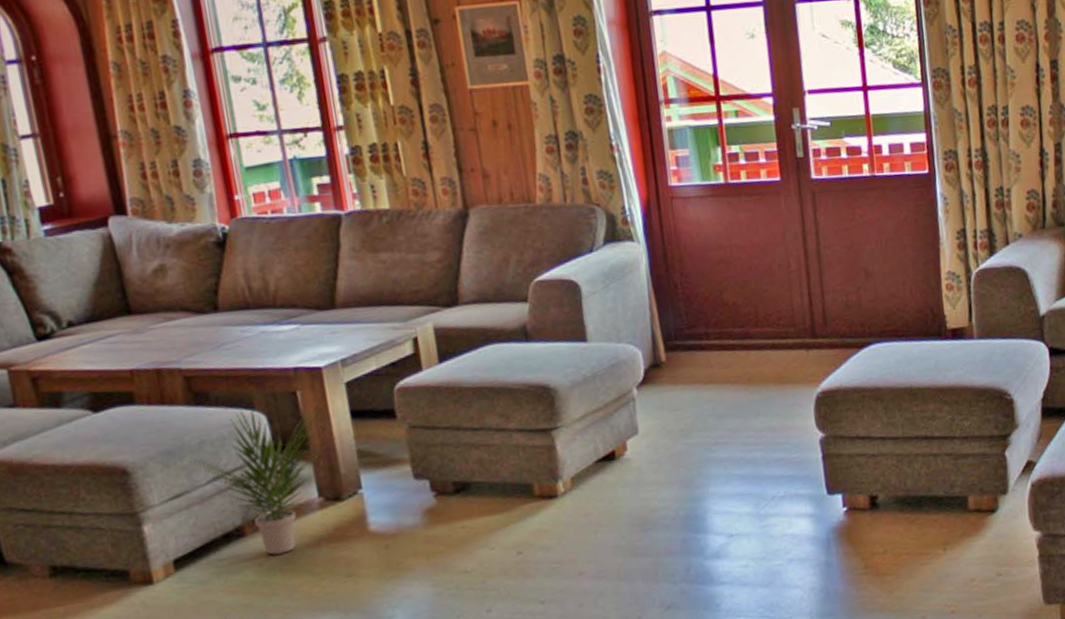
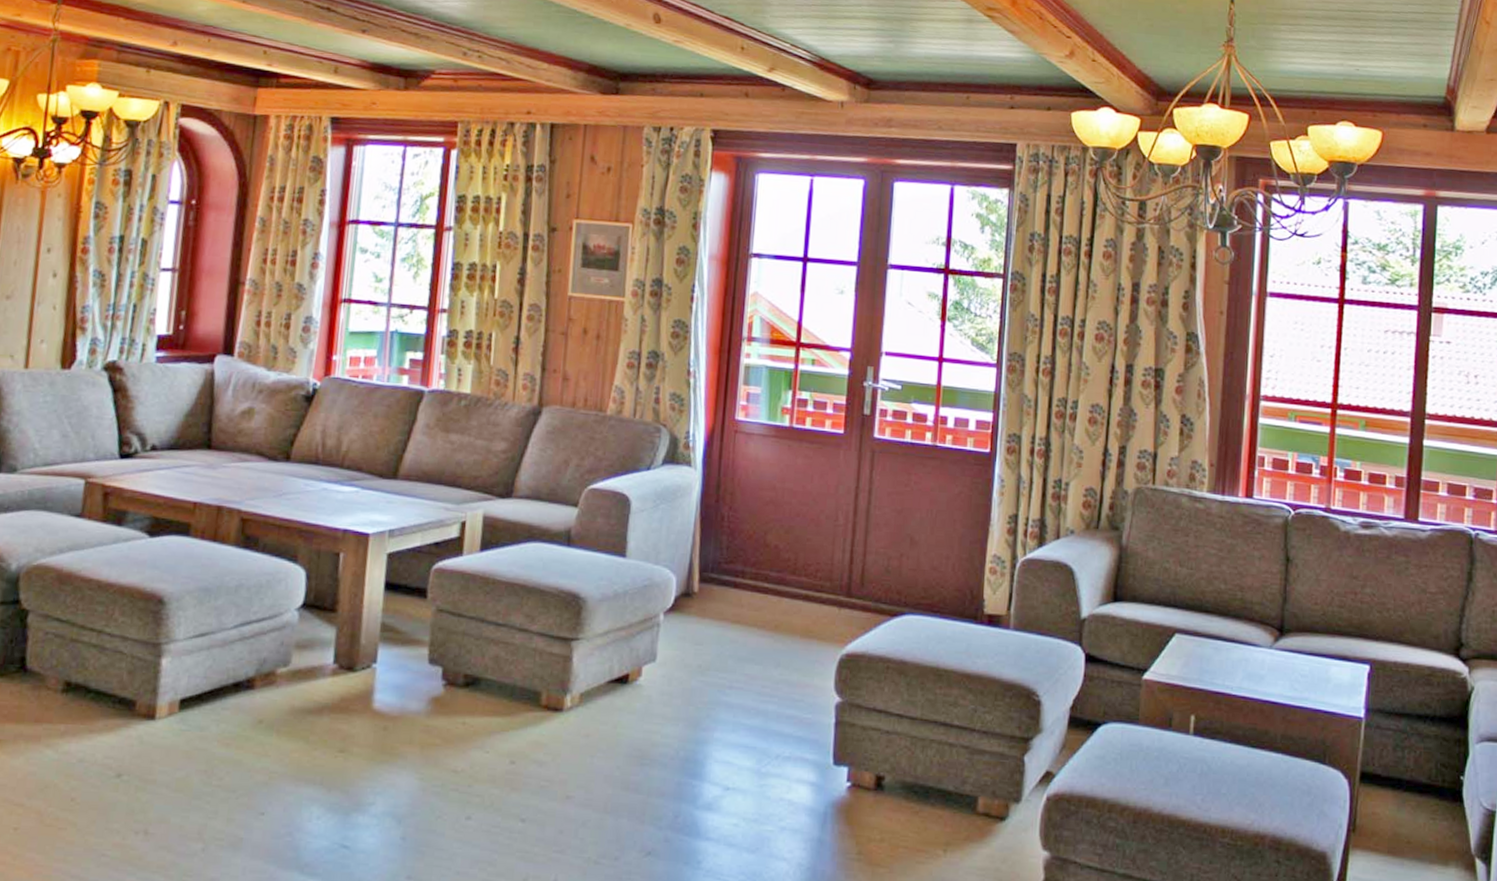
potted plant: present [187,407,320,556] -> none [221,561,357,716]

